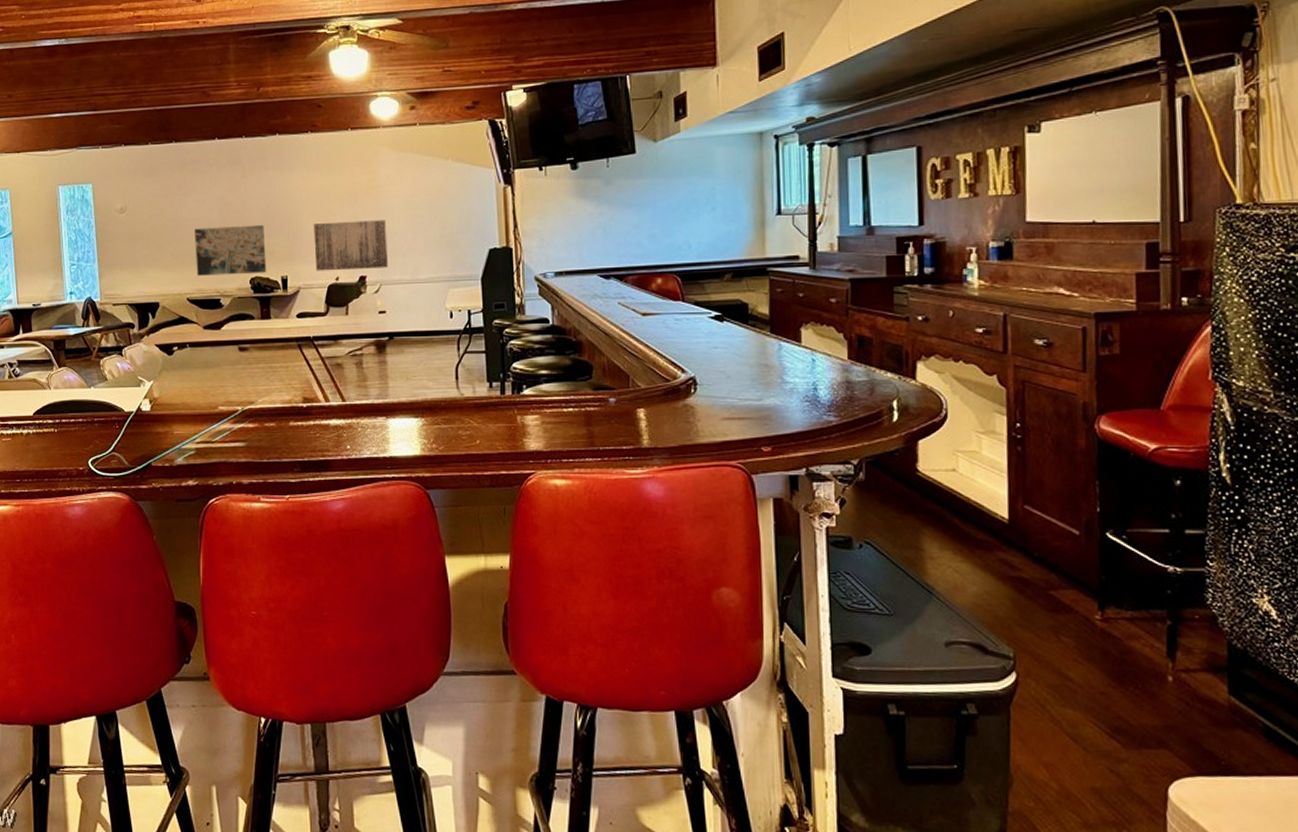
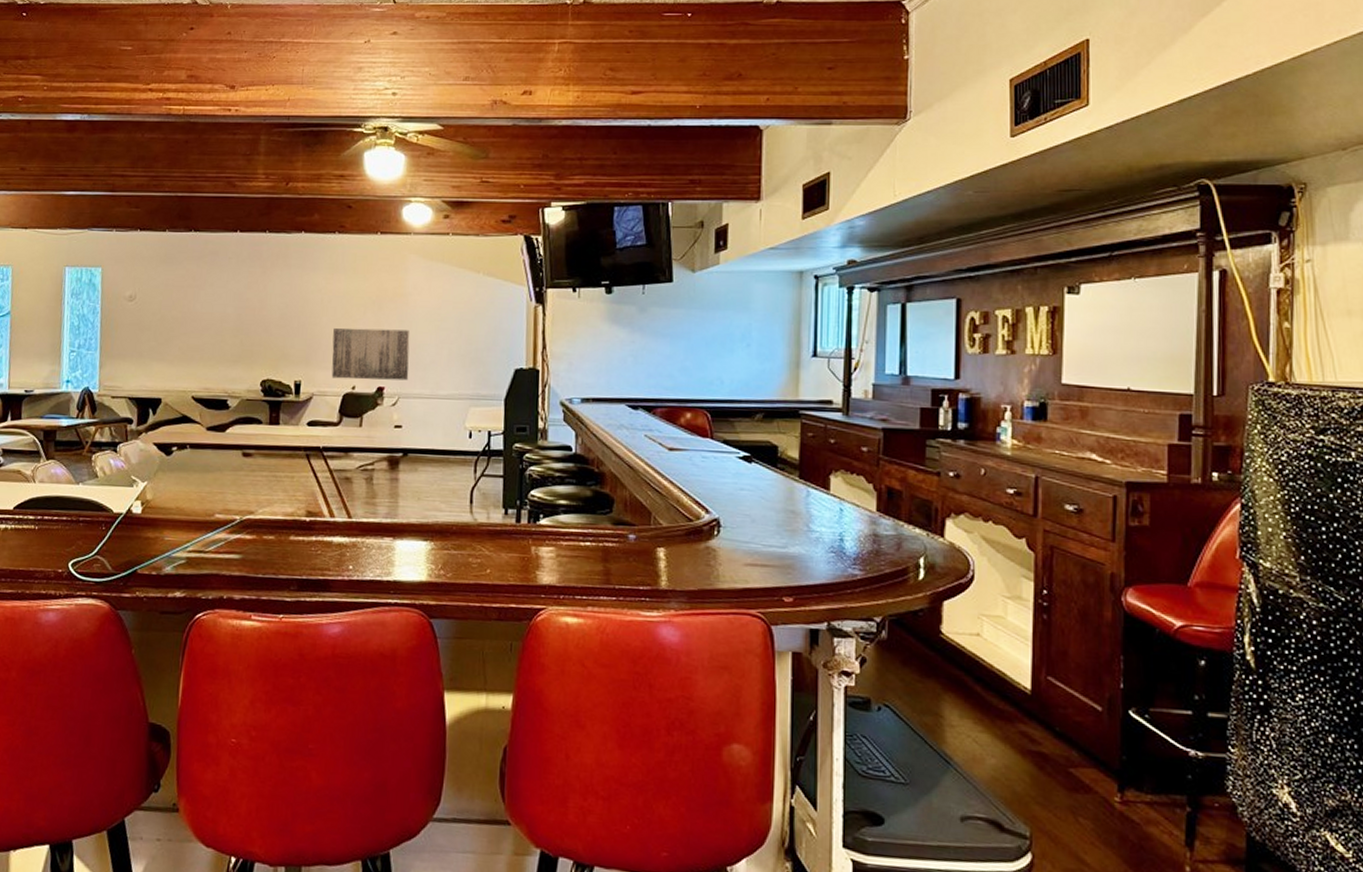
wall art: present [195,224,267,276] -> none [204,323,281,376]

